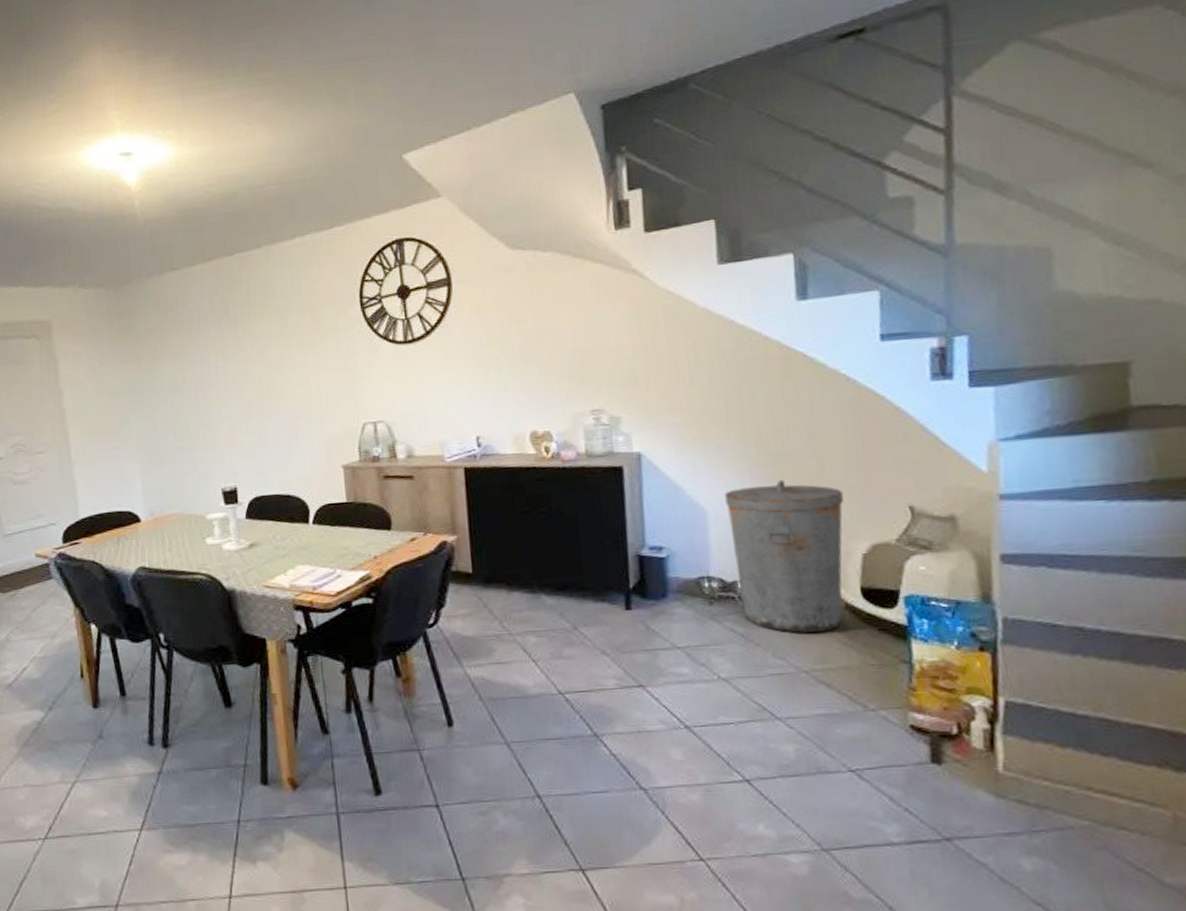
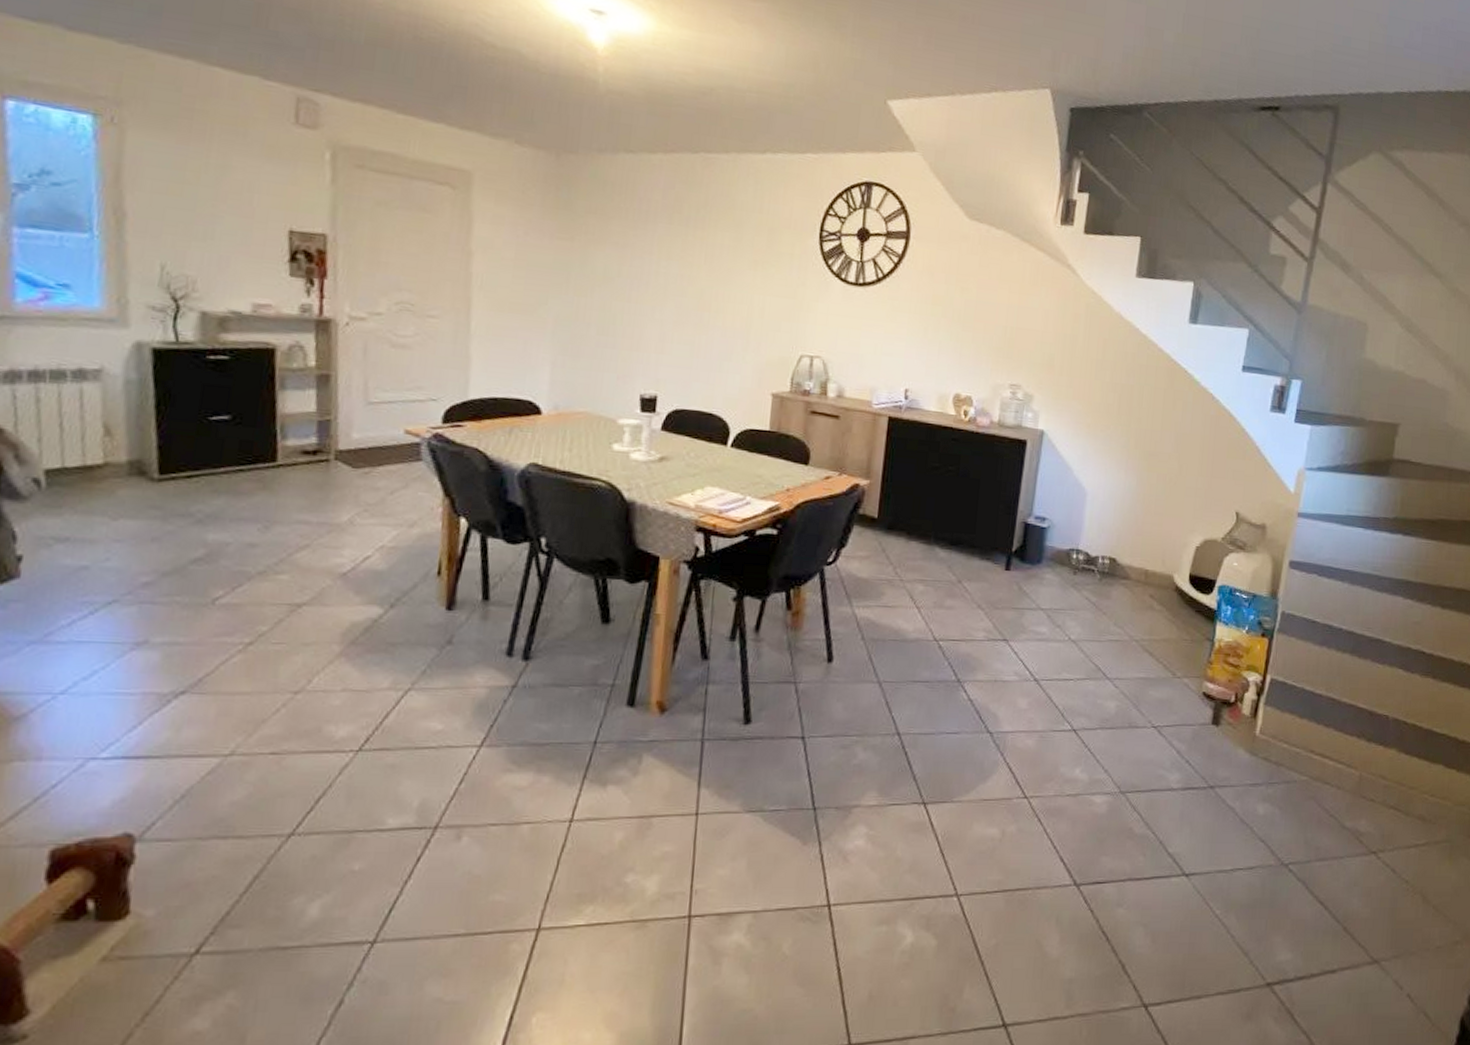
trash can: present [725,479,843,633] -> none [1098,473,1191,608]

